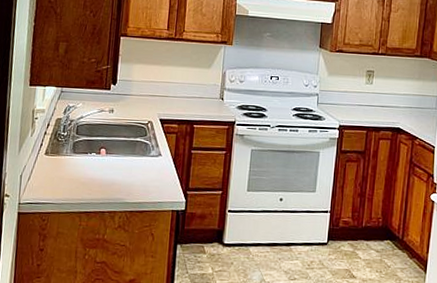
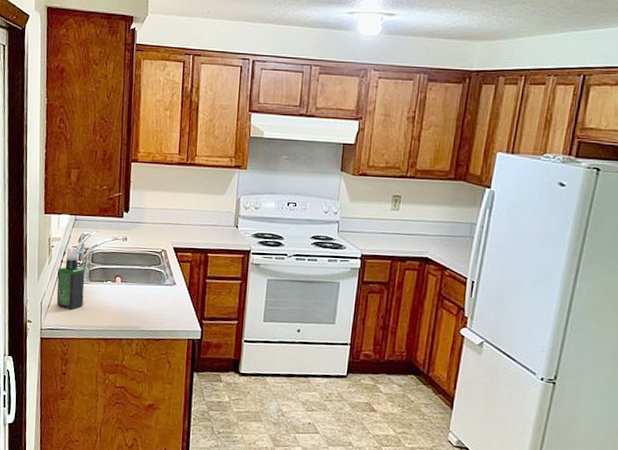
spray bottle: none [37,118,69,182] -> present [56,246,85,309]

